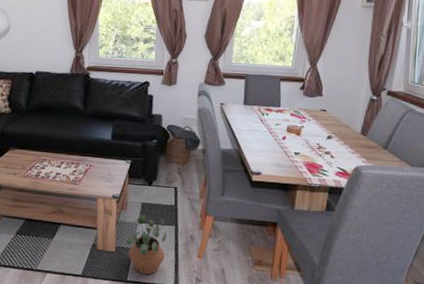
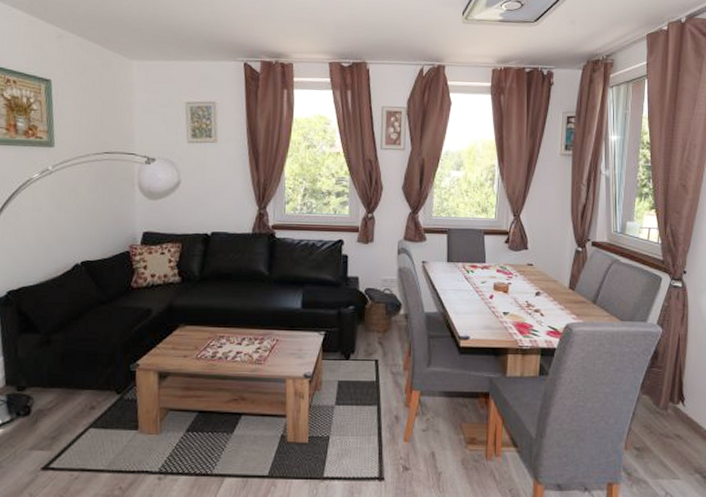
potted plant: present [127,213,167,275] -> none [322,394,368,468]

